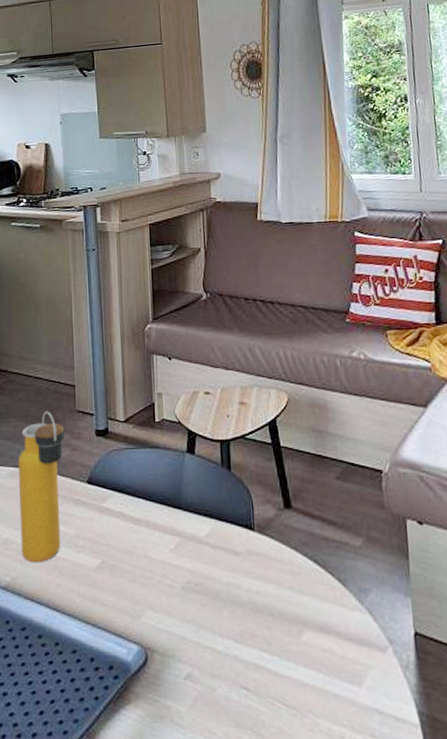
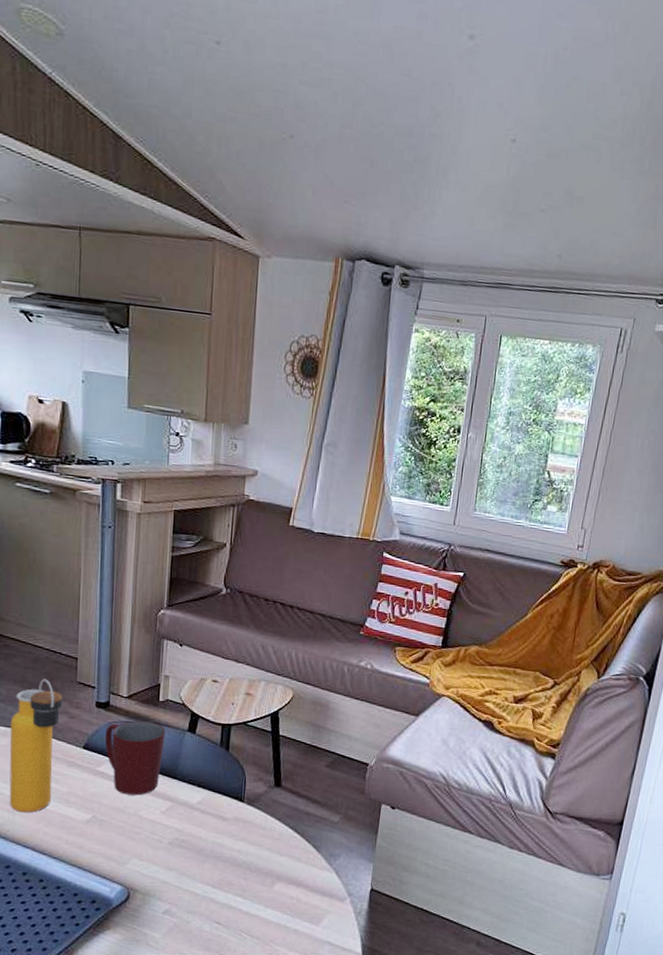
mug: none [106,445,166,533] -> present [104,720,165,796]

